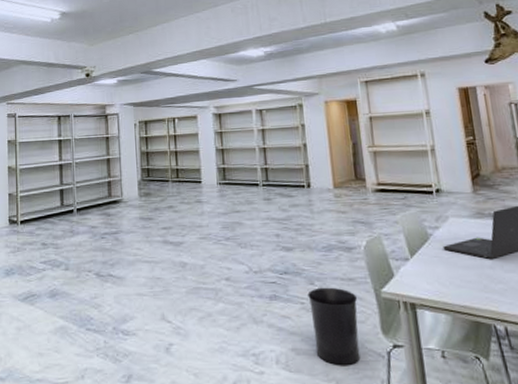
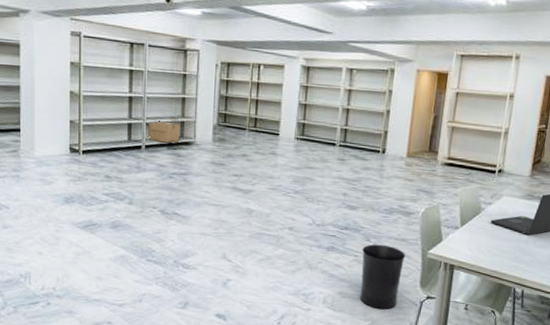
box: none [78,183,108,204] -> present [148,121,180,144]

